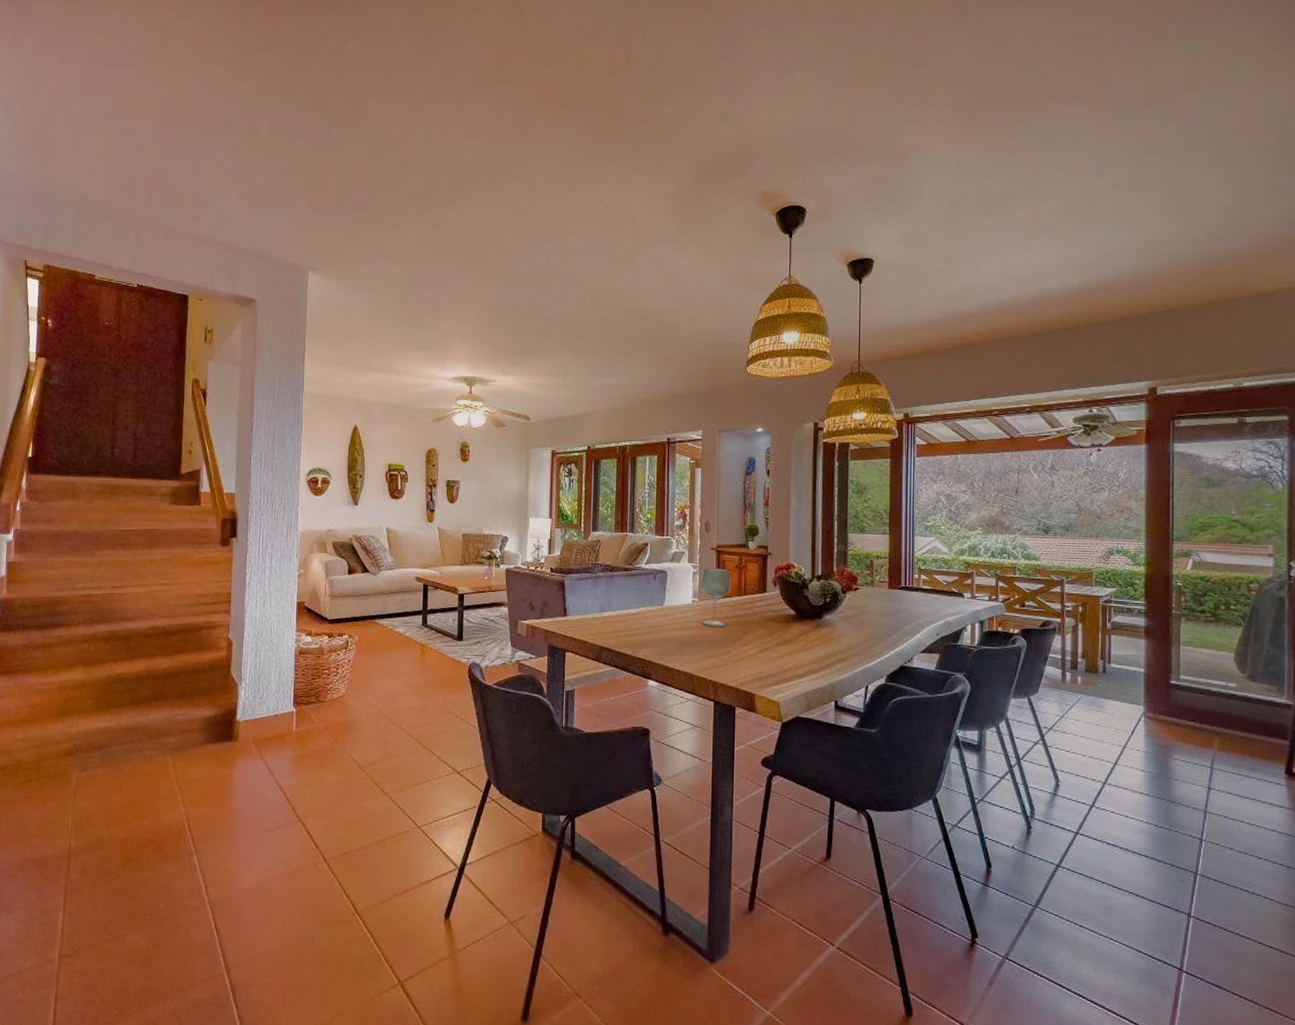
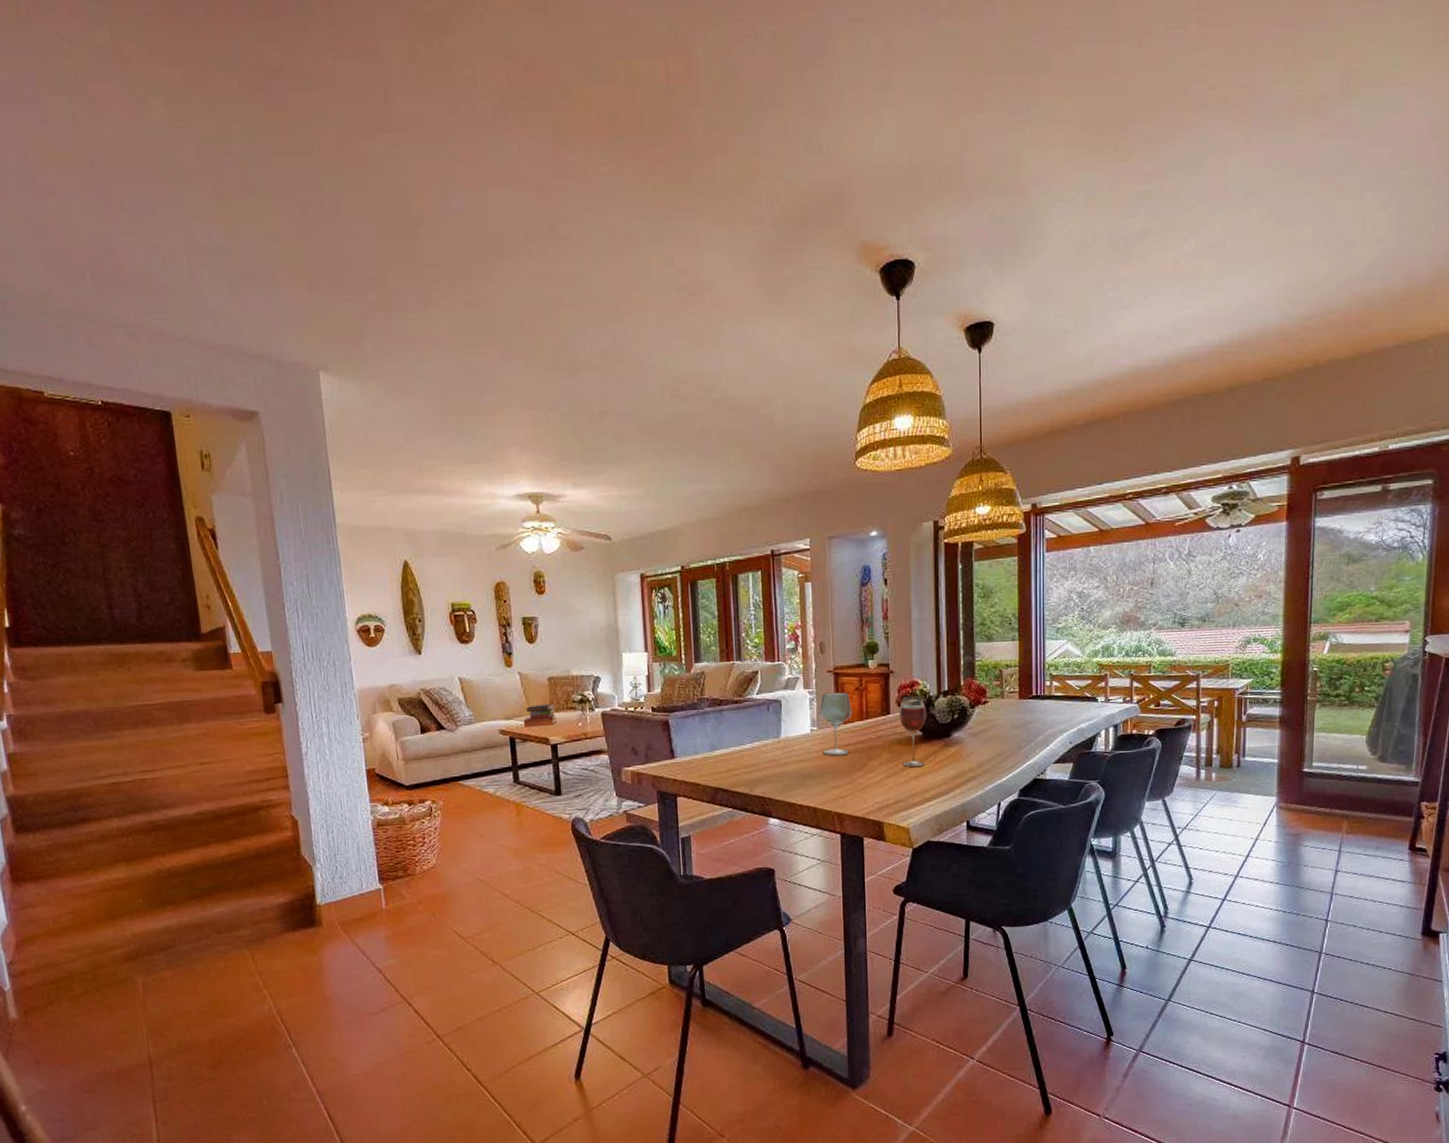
books: none [437,557,466,577] -> present [523,704,557,728]
wineglass: none [775,577,801,645] -> present [900,696,927,768]

